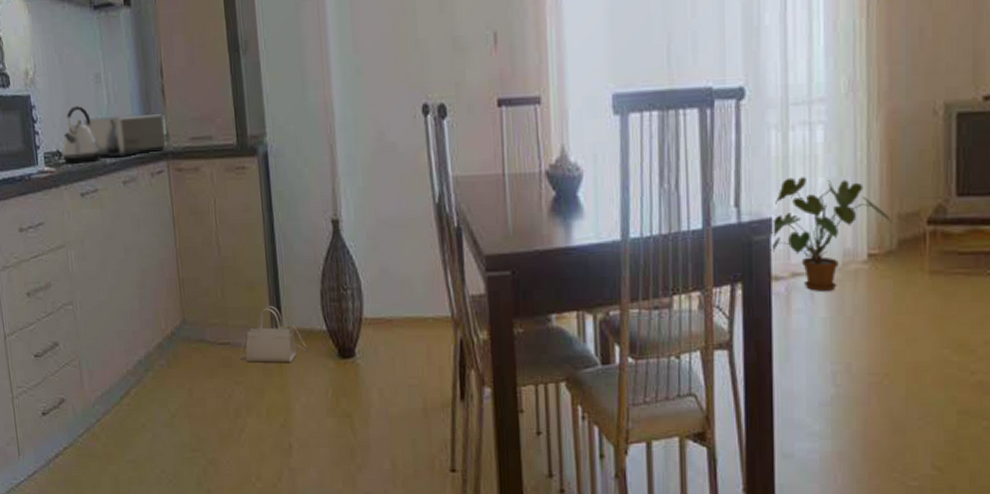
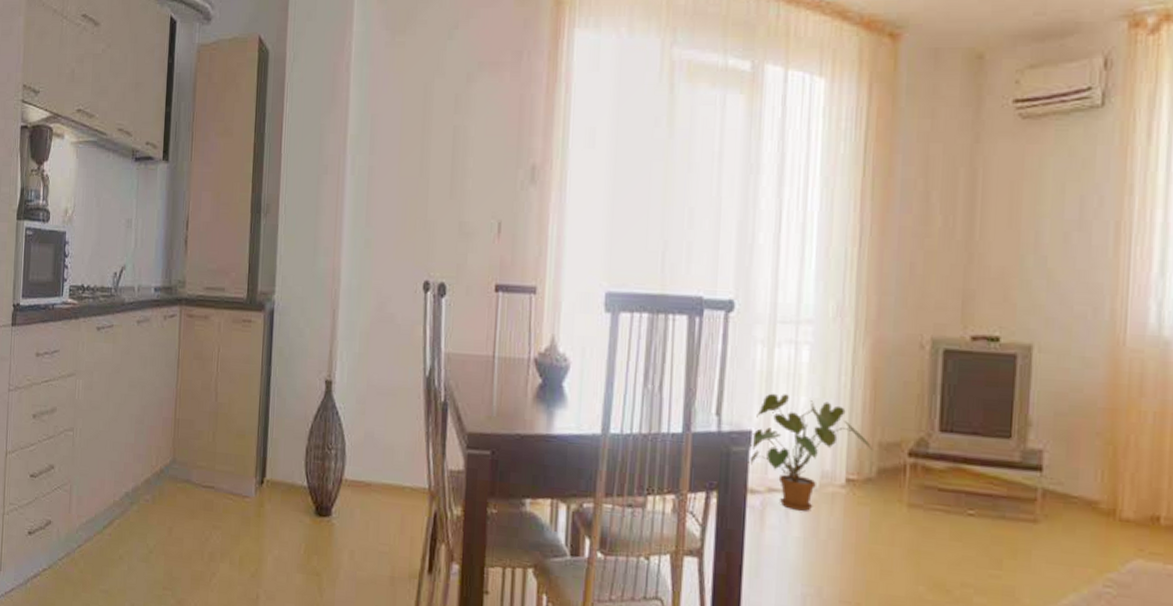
kettle: present [62,106,102,164] -> none [86,246,122,300]
toaster: present [84,114,165,159] -> none [110,258,182,299]
handbag: present [239,305,308,363] -> none [221,455,287,514]

